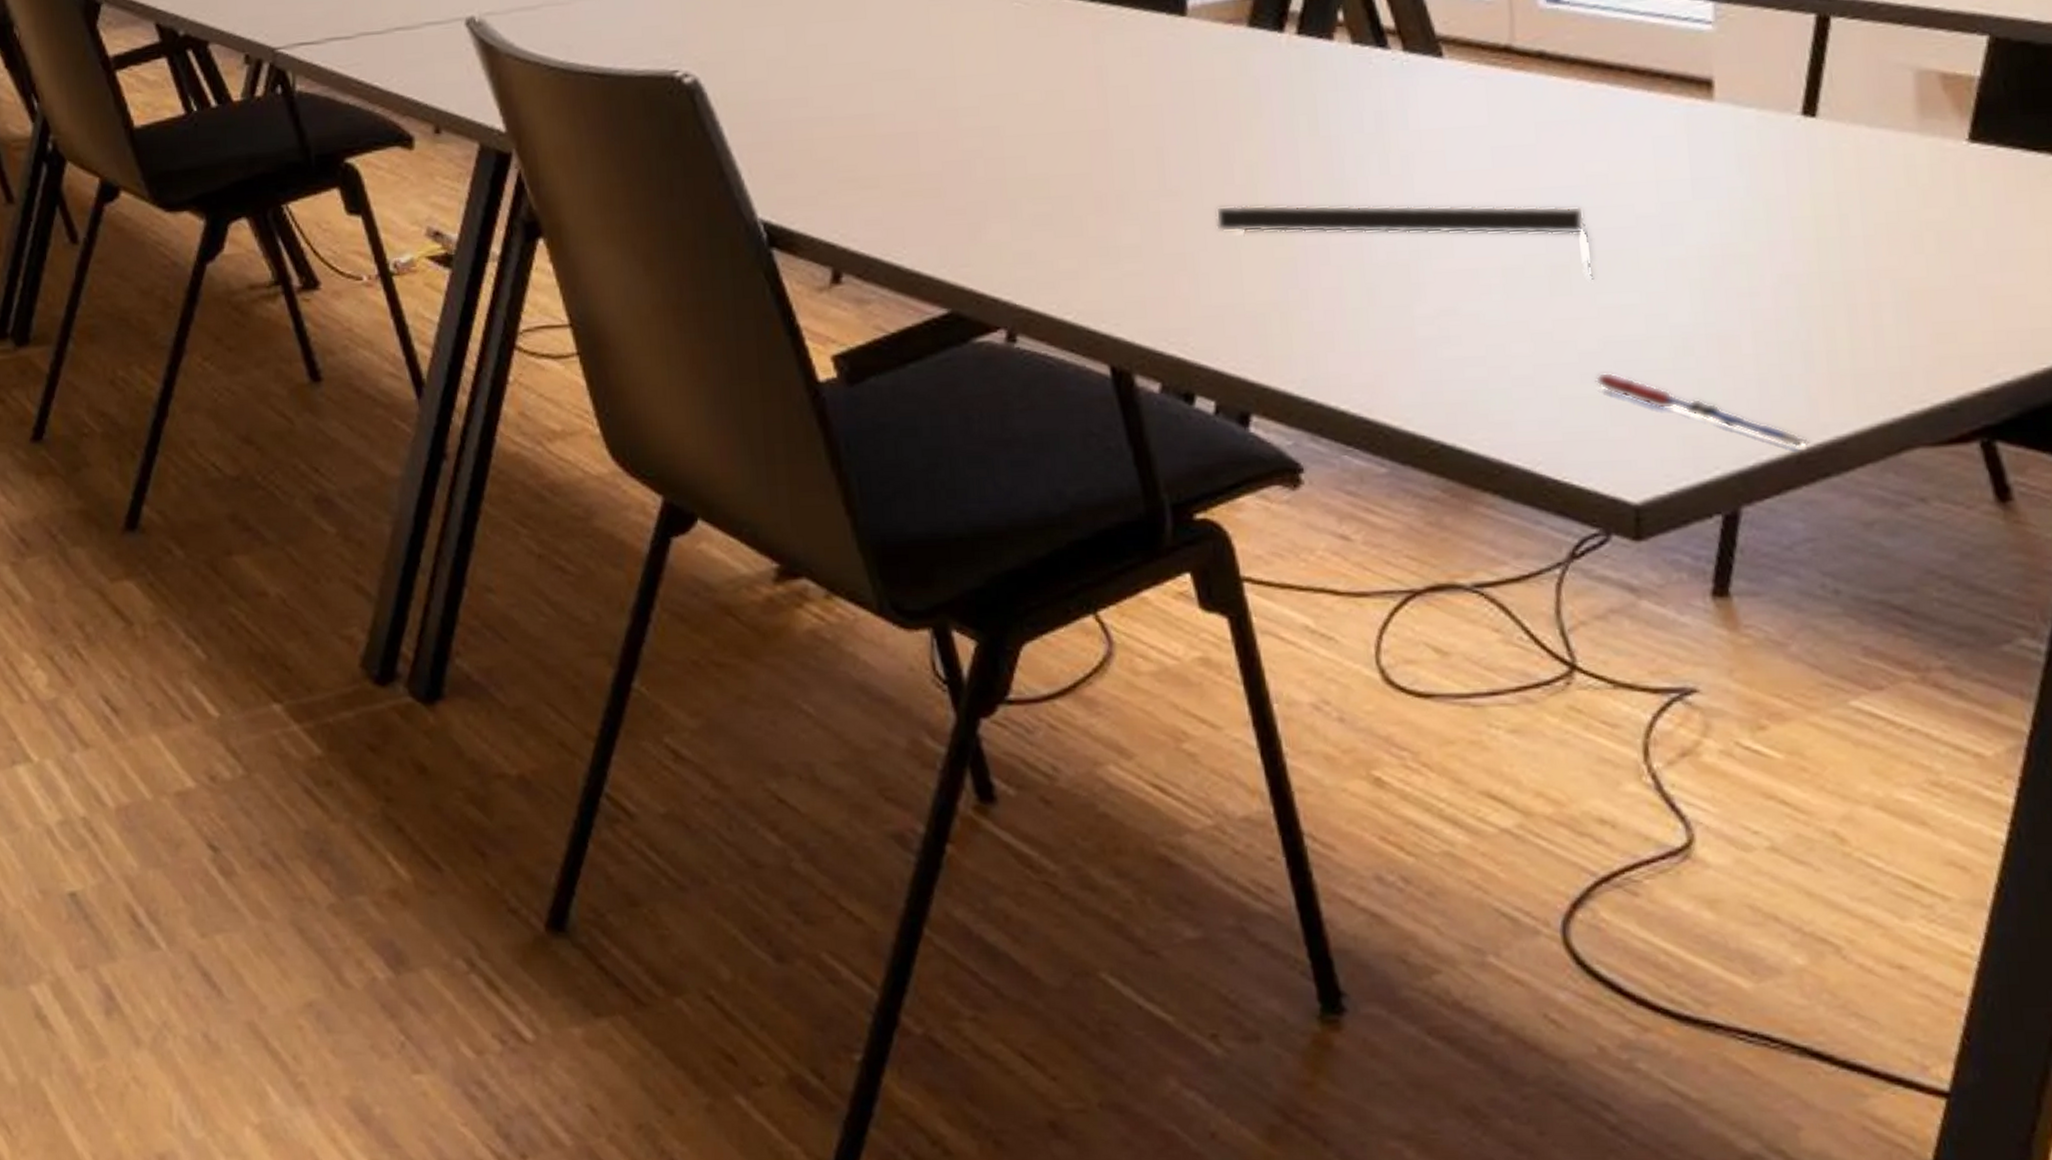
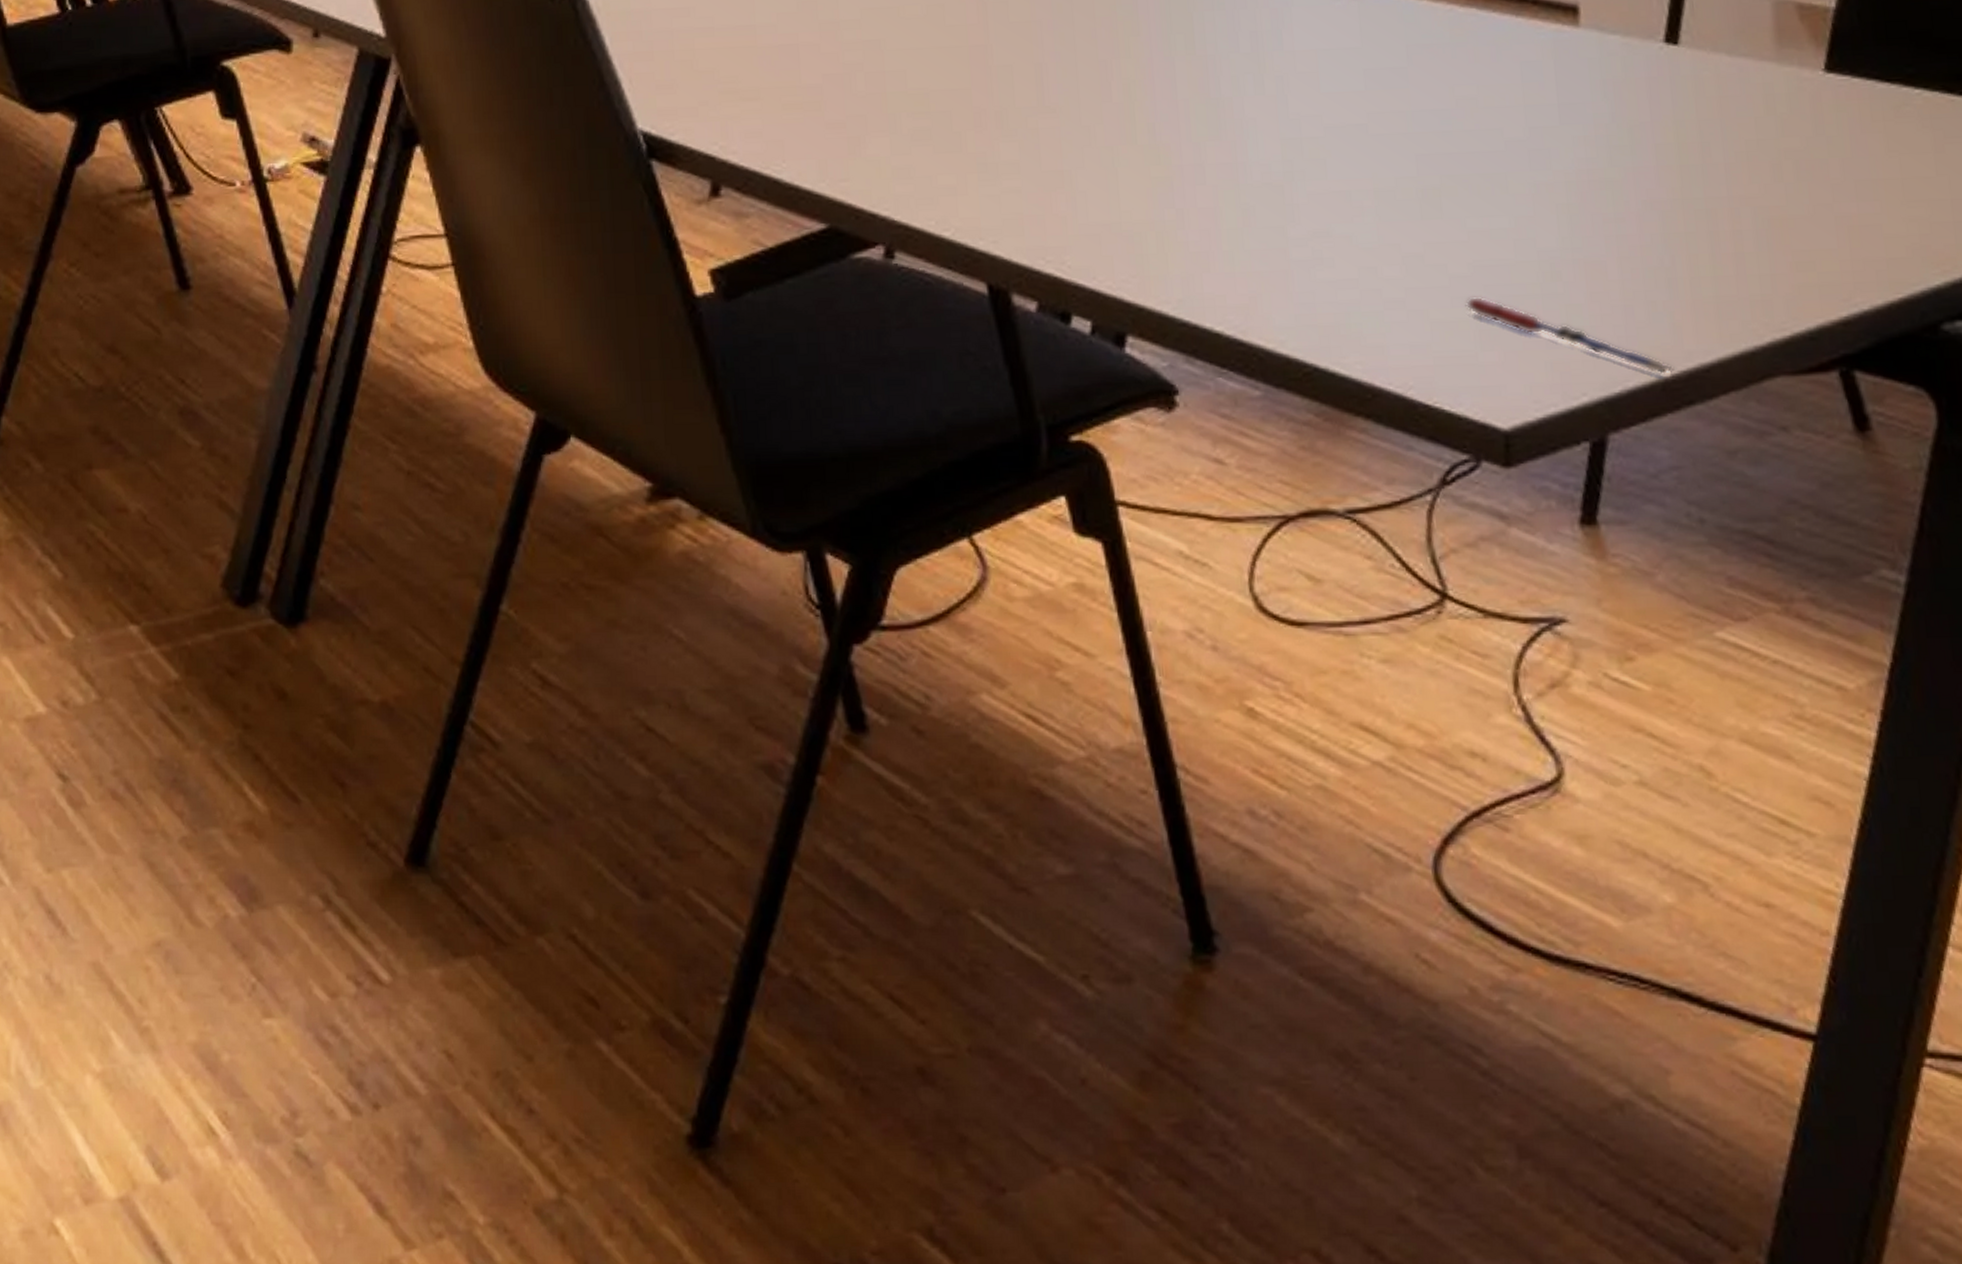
notepad: present [1215,204,1595,280] -> none [1093,122,1464,203]

